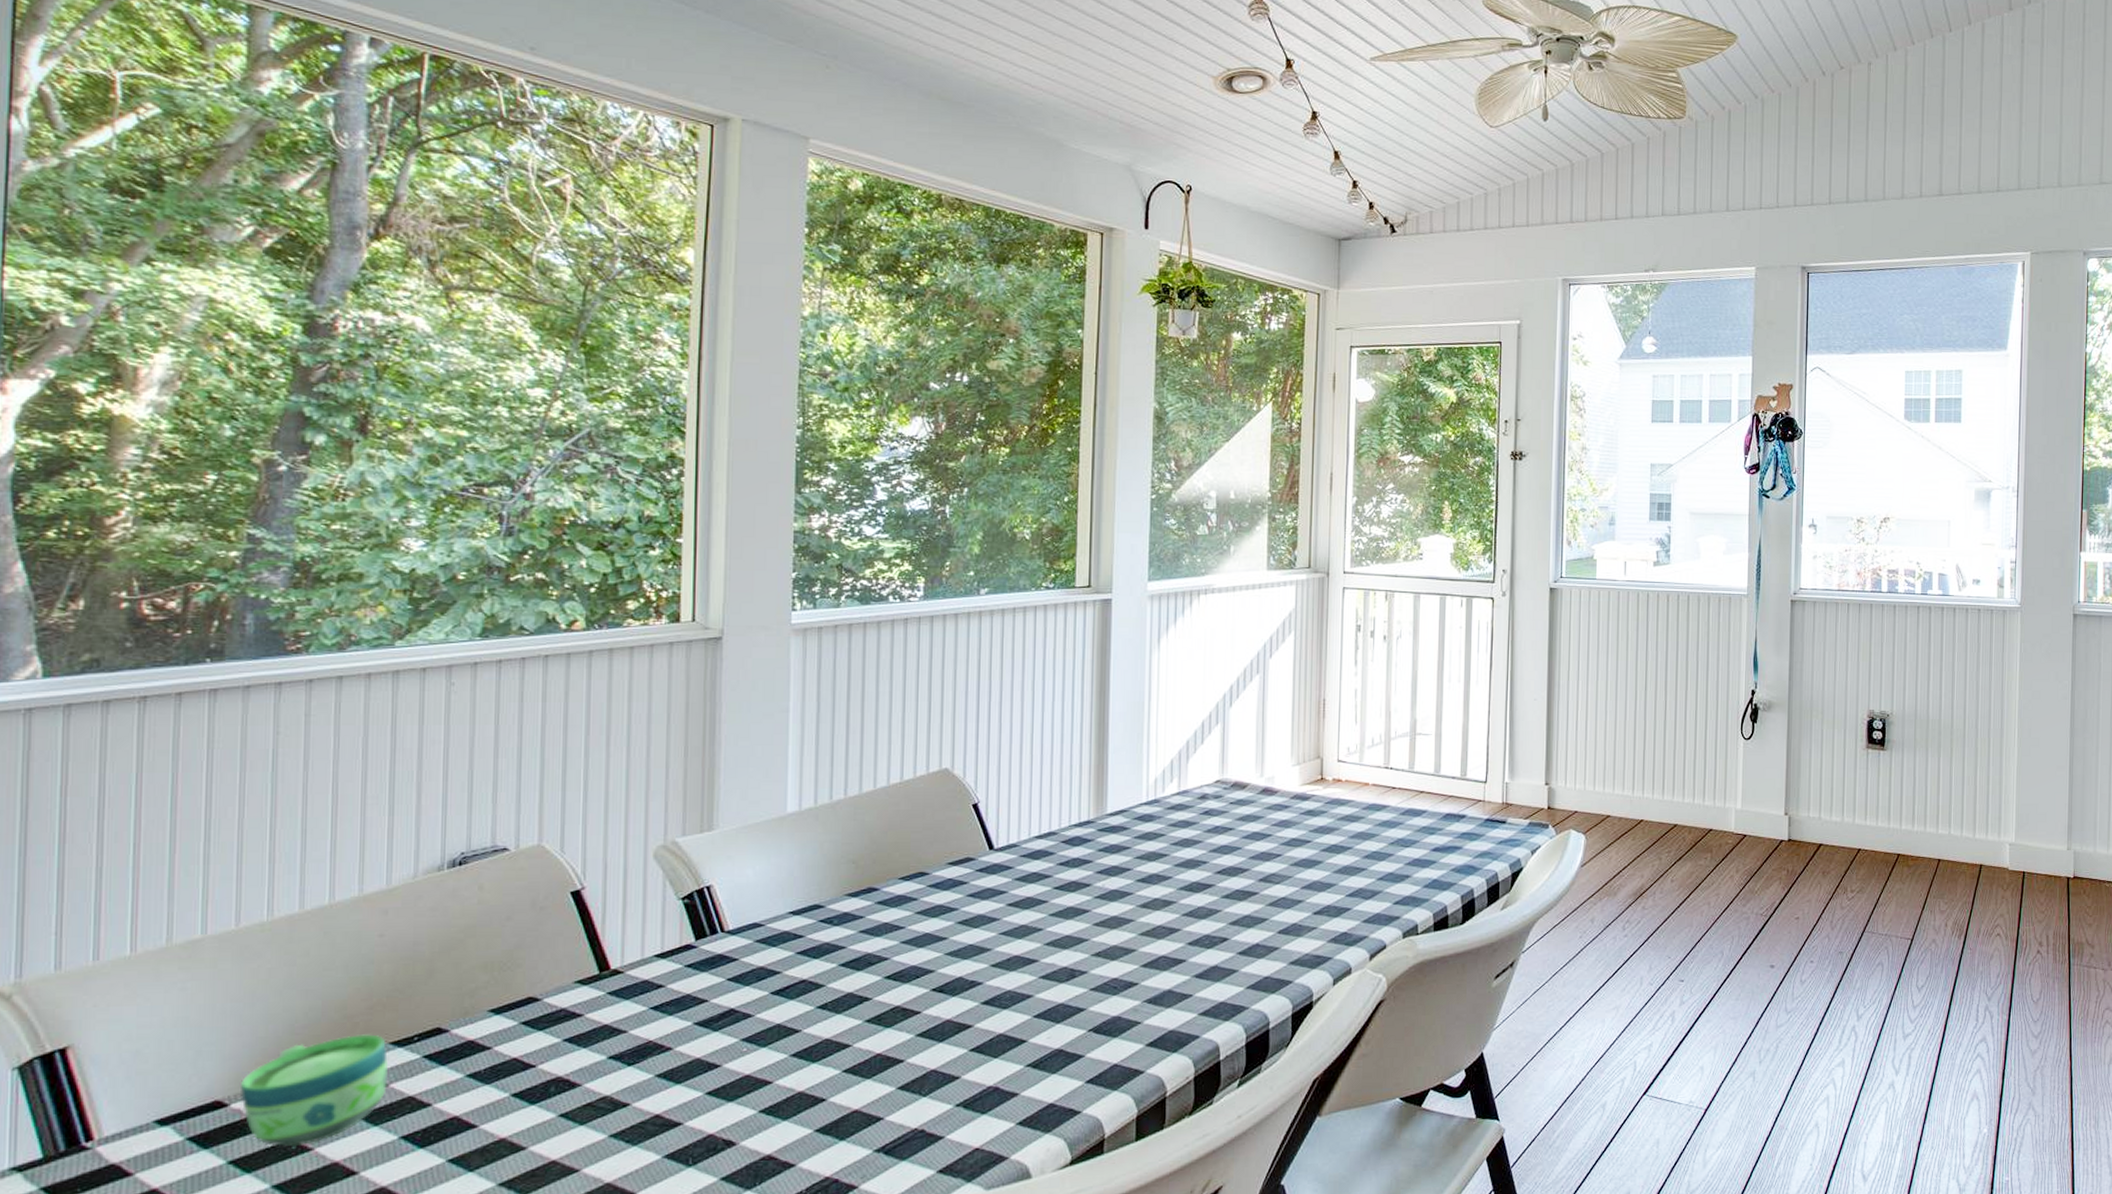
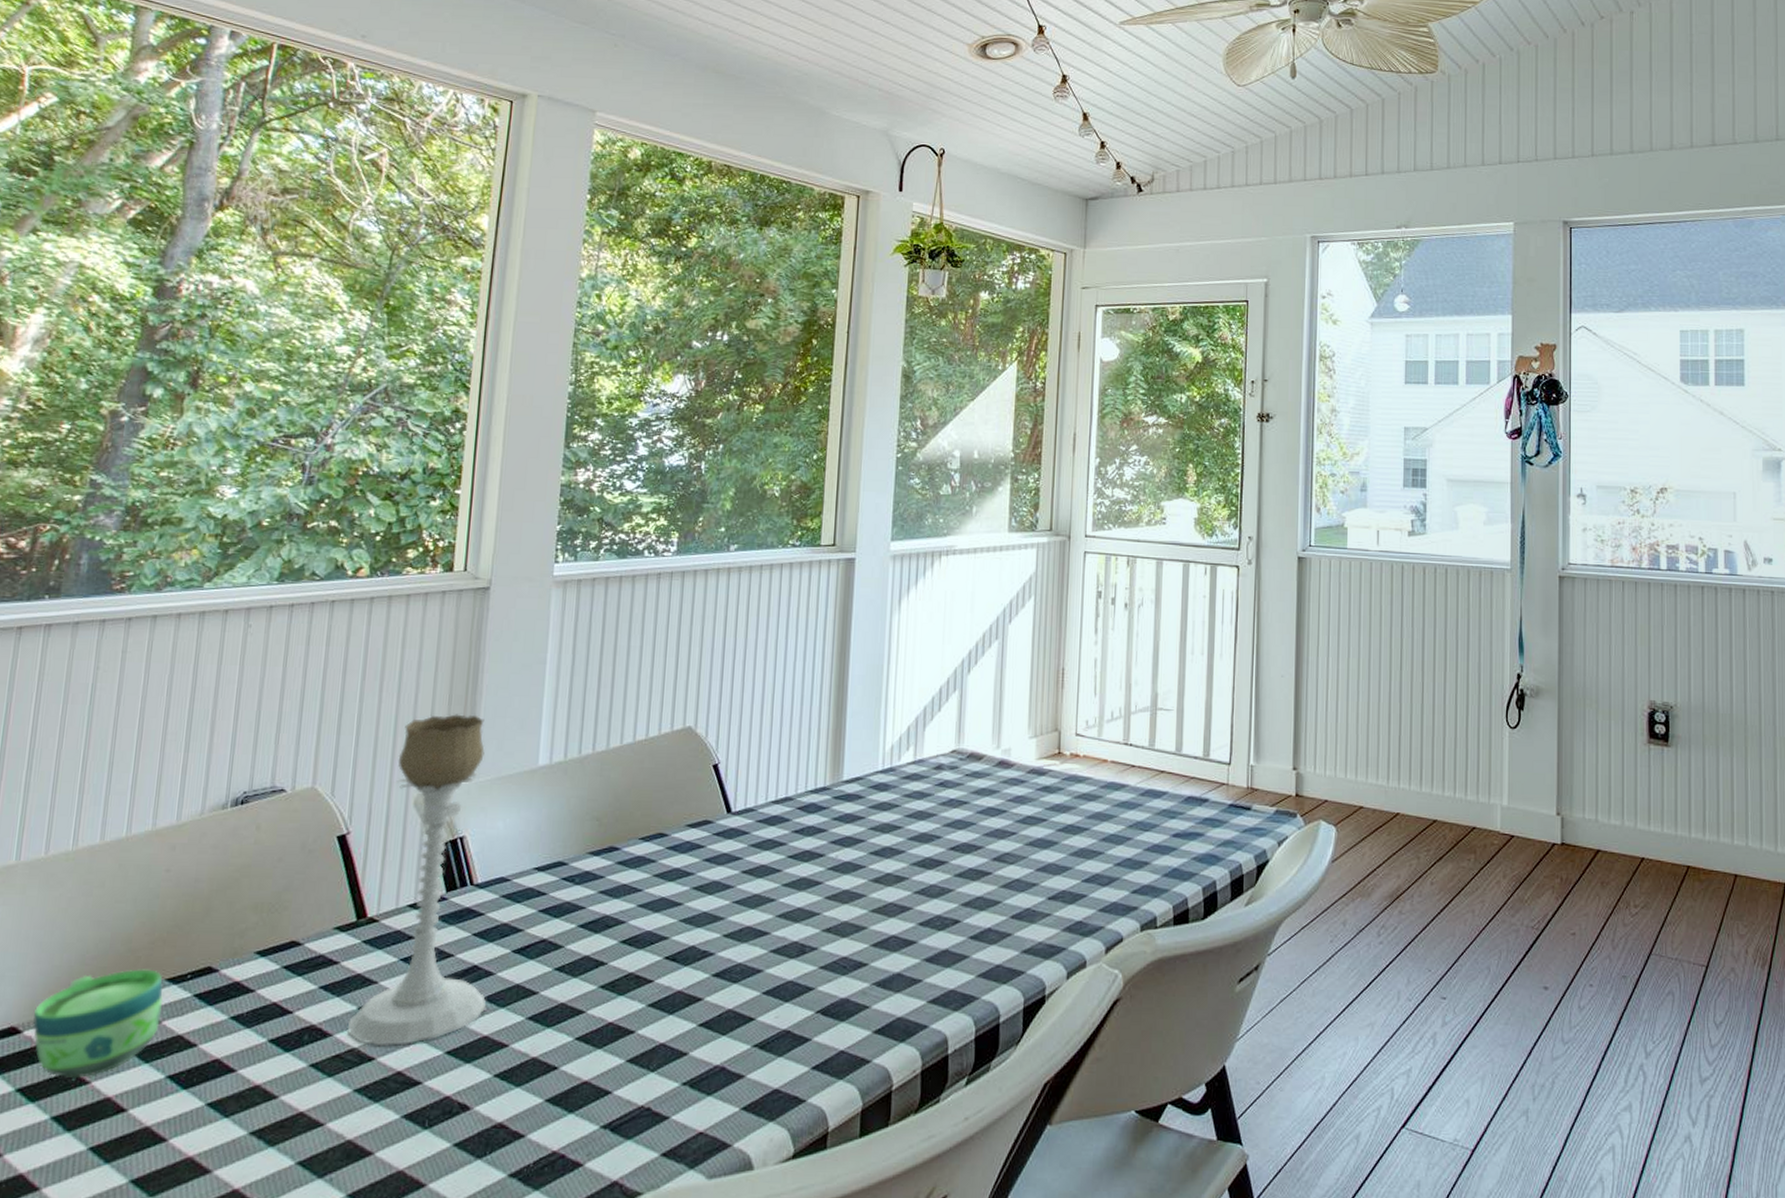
candle holder: none [597,765,747,1092] -> present [347,714,487,1047]

